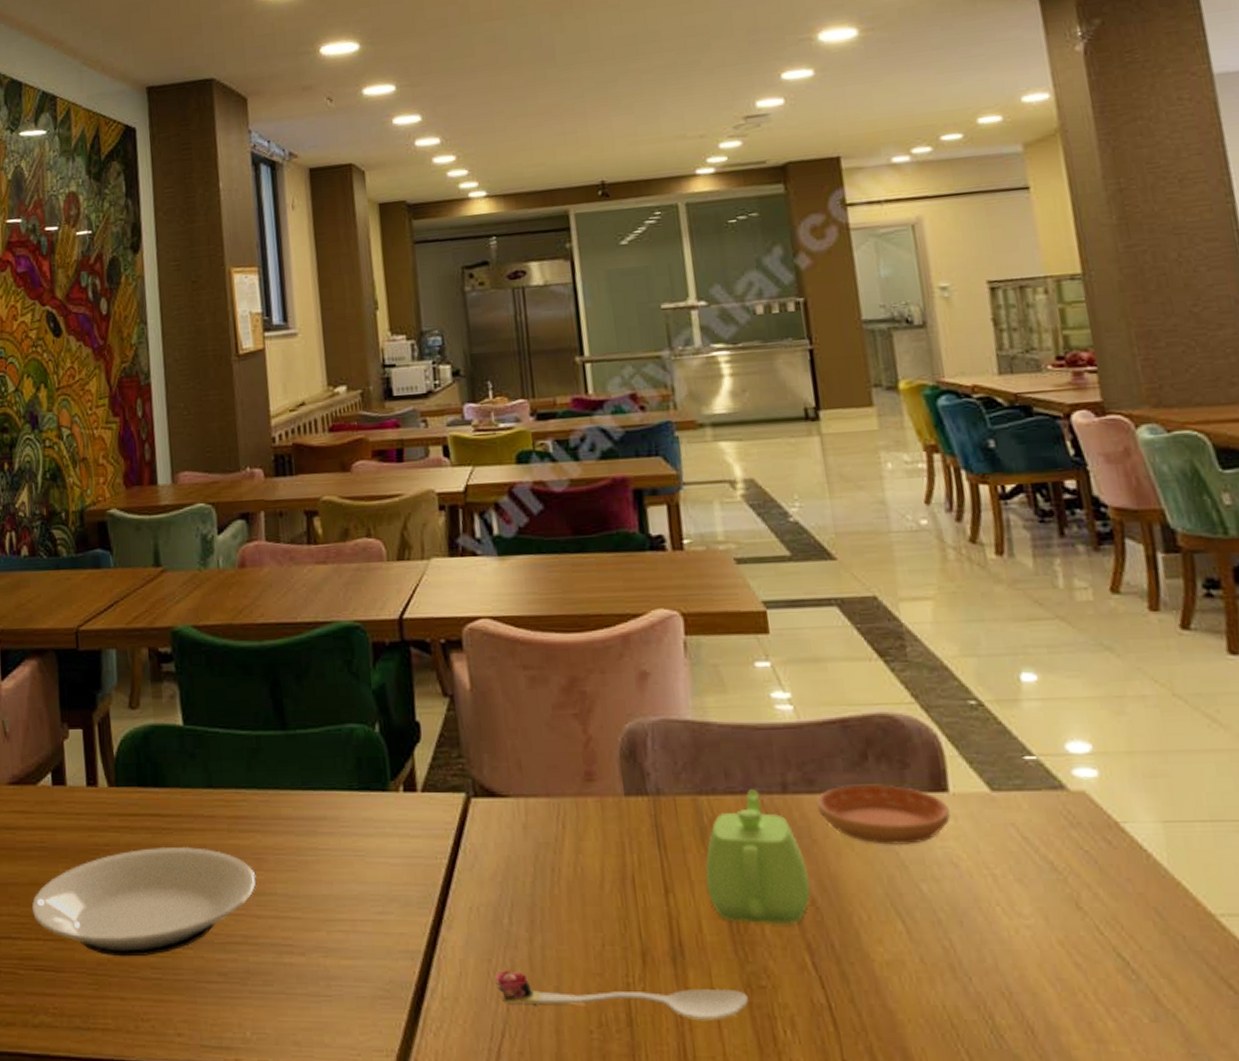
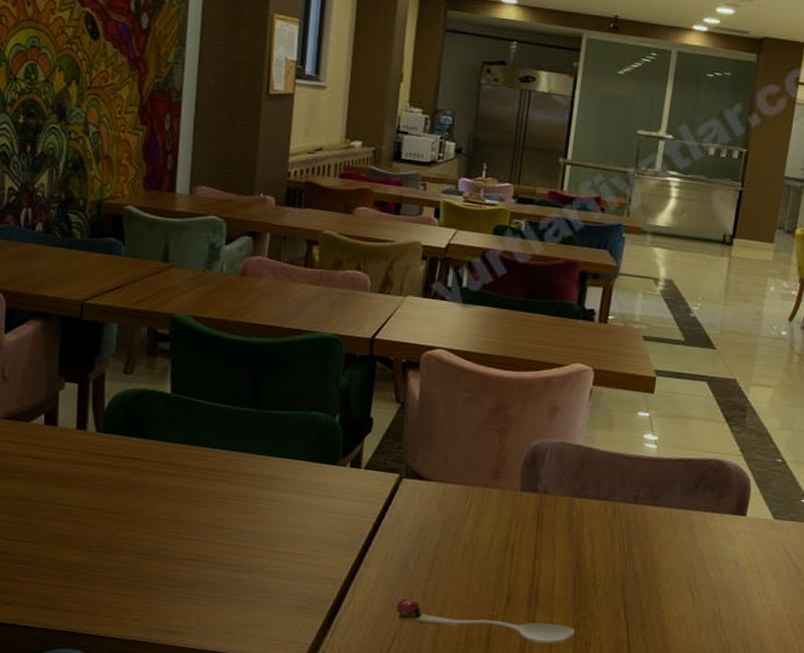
plate: present [31,846,256,957] -> none [14,483,217,562]
teapot: present [705,790,811,925] -> none [564,498,638,588]
saucer: present [816,784,950,845] -> none [655,503,743,547]

